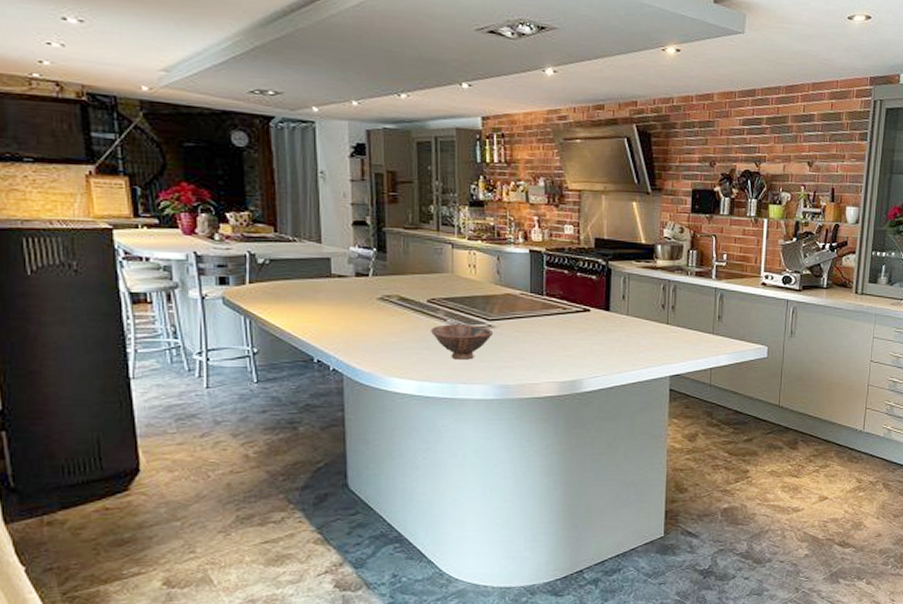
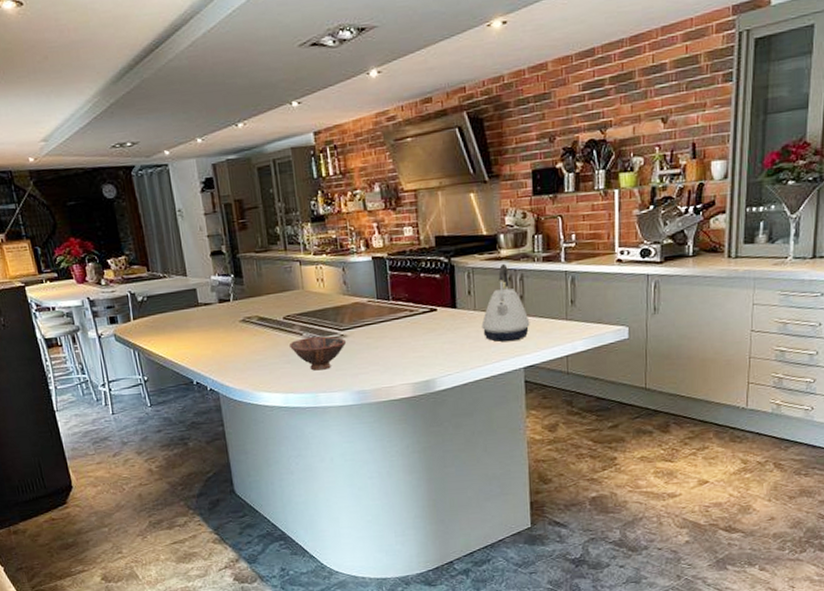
kettle: none [633,273,679,350] -> present [481,263,530,342]

